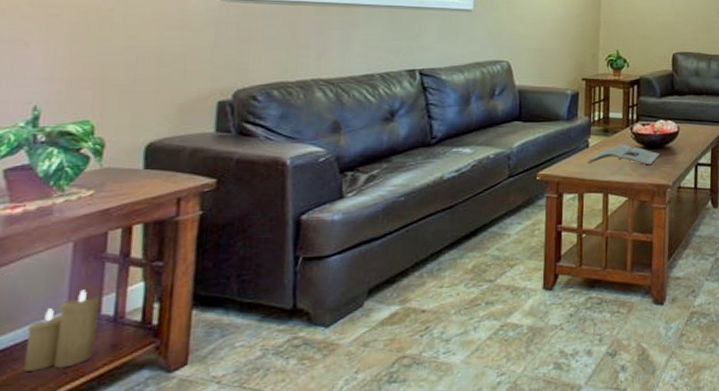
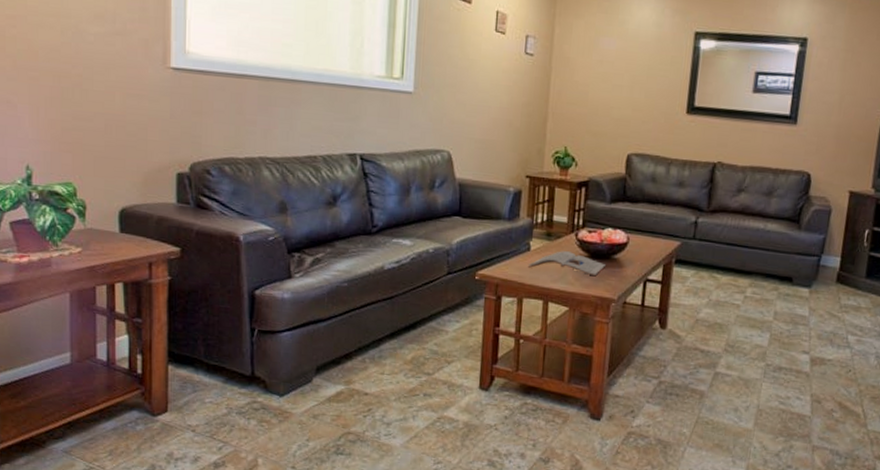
candle: present [23,289,100,371] -> none [43,335,94,400]

